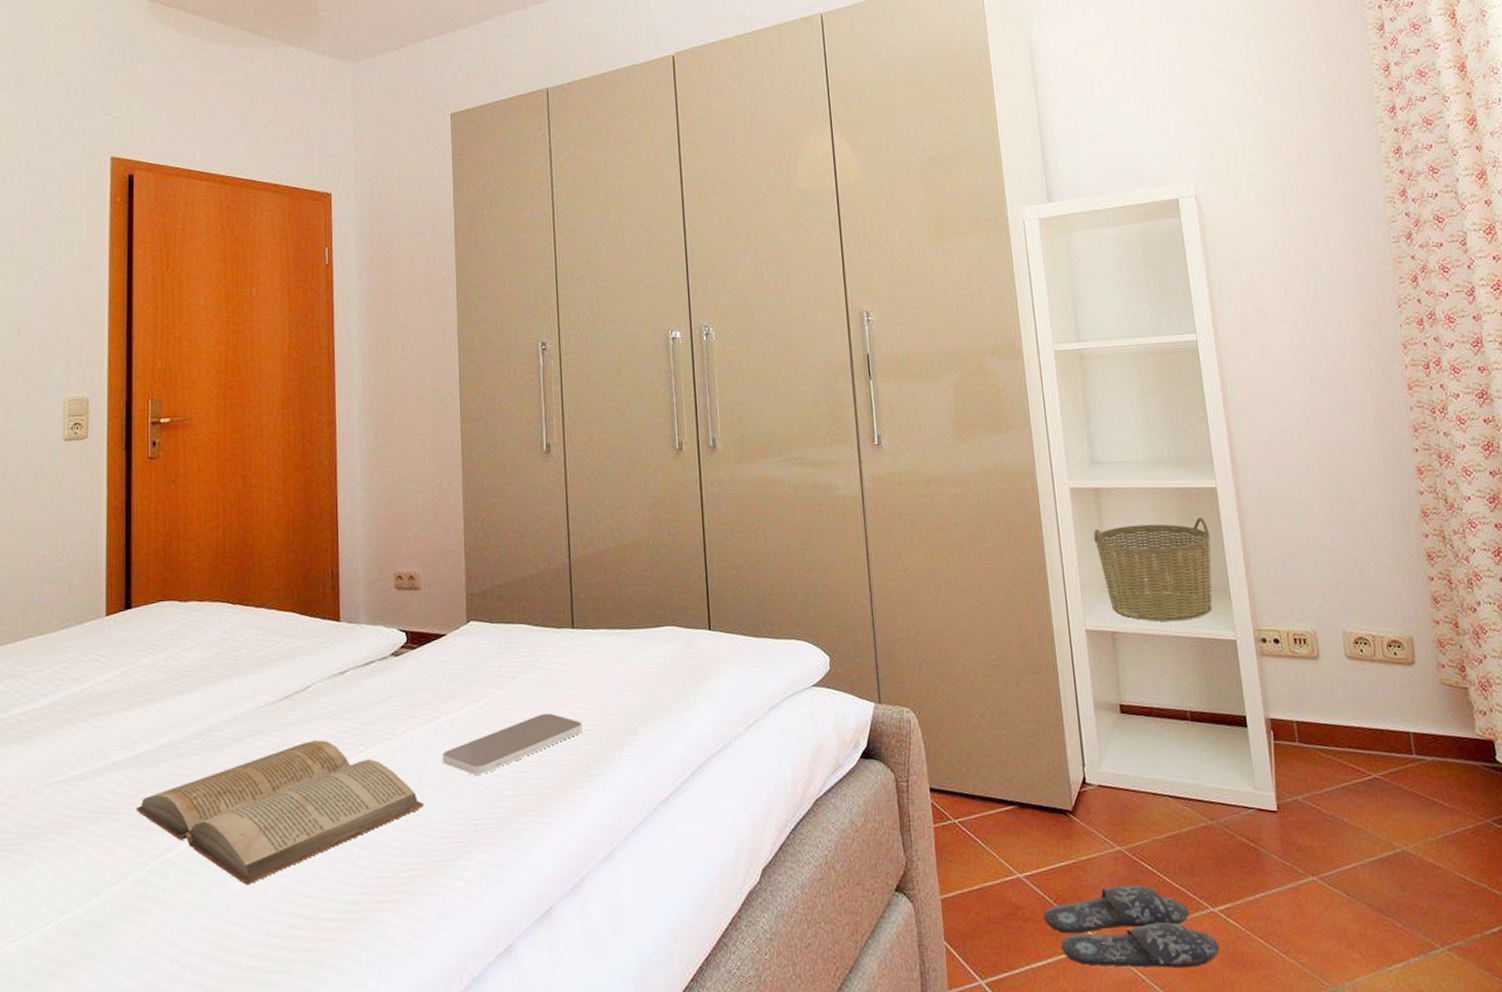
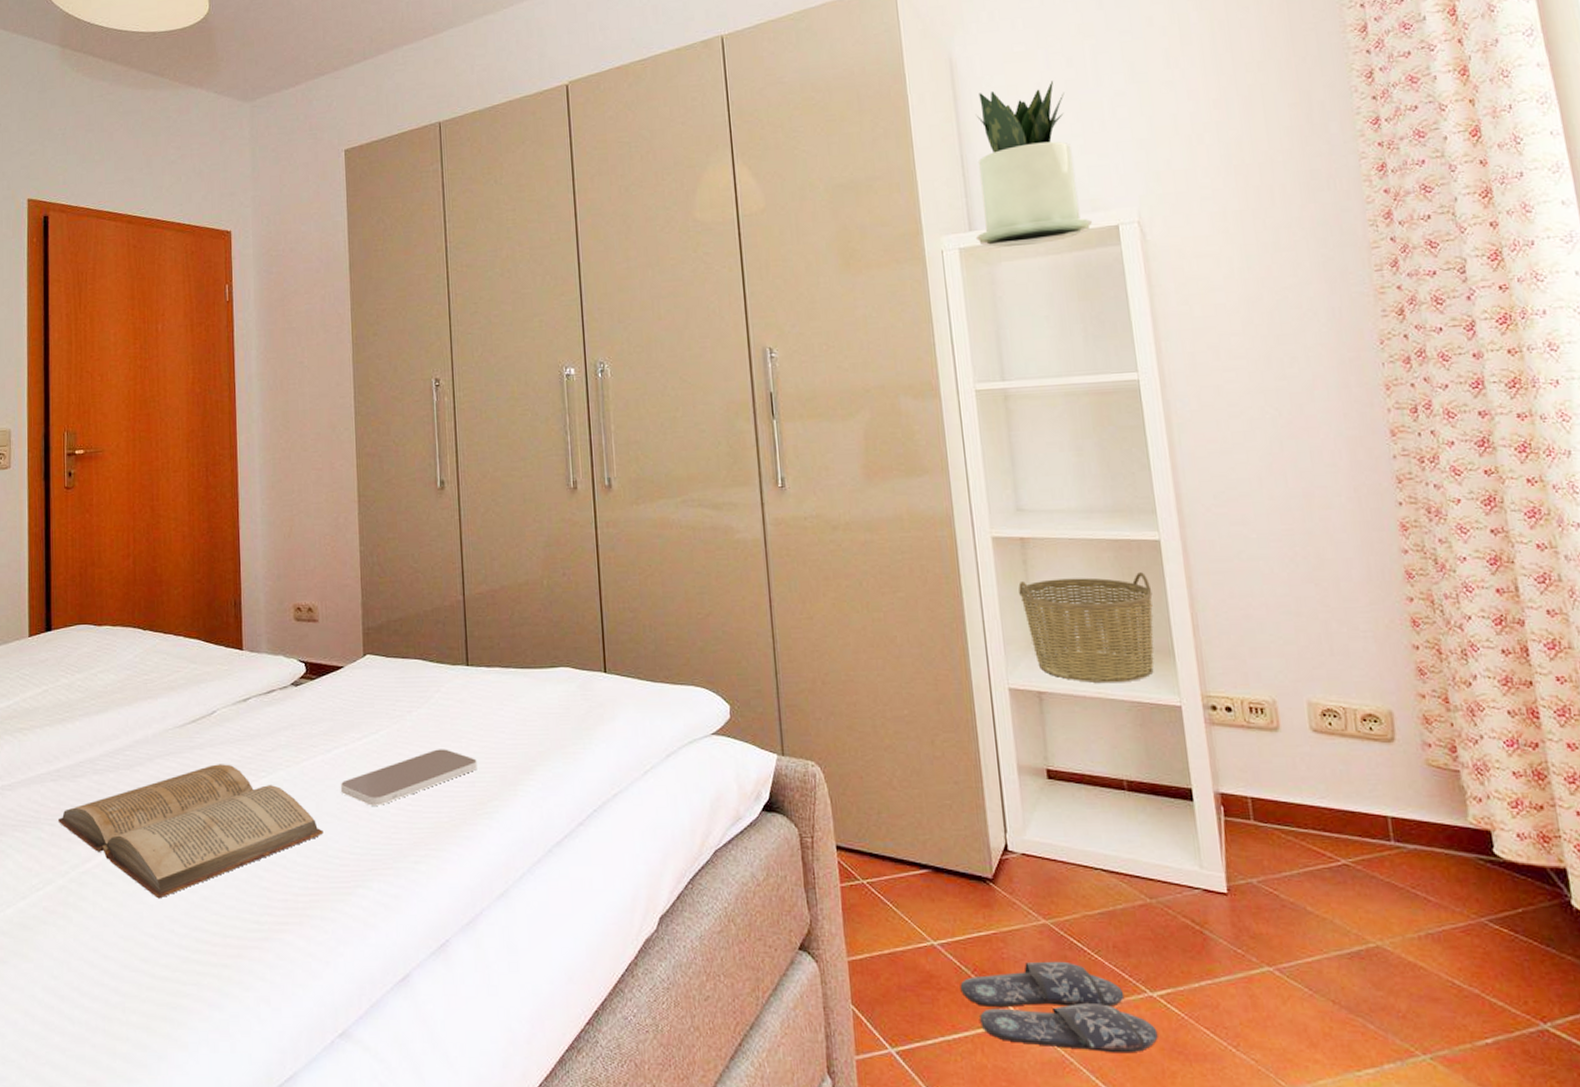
planter: none [1053,65,1156,218] -> present [975,81,1093,247]

